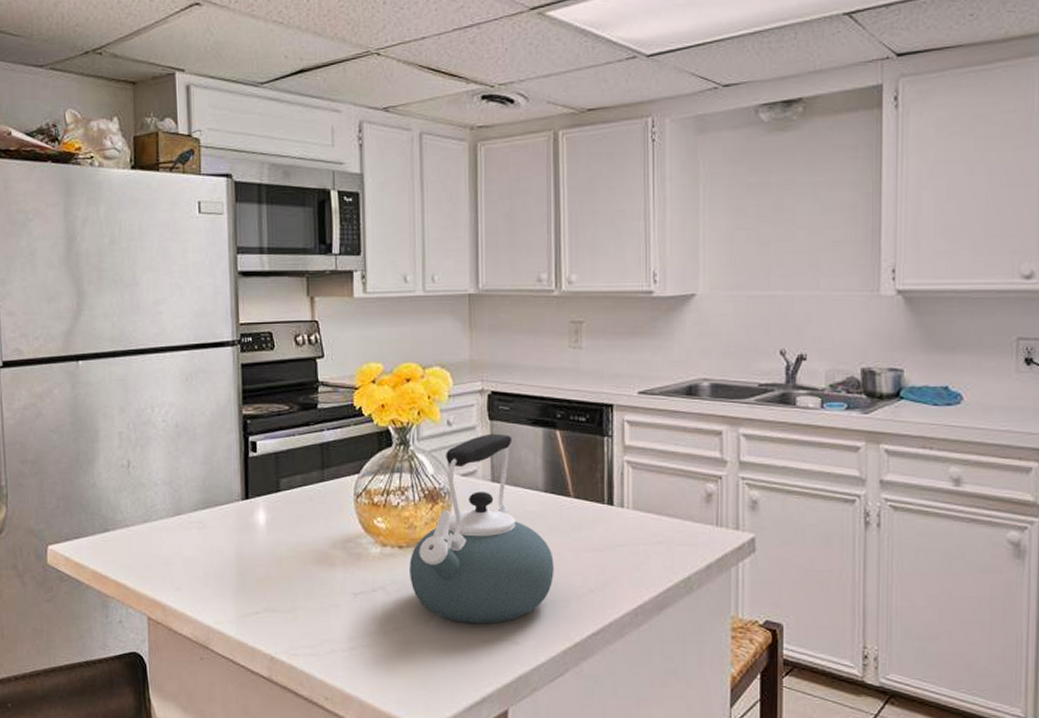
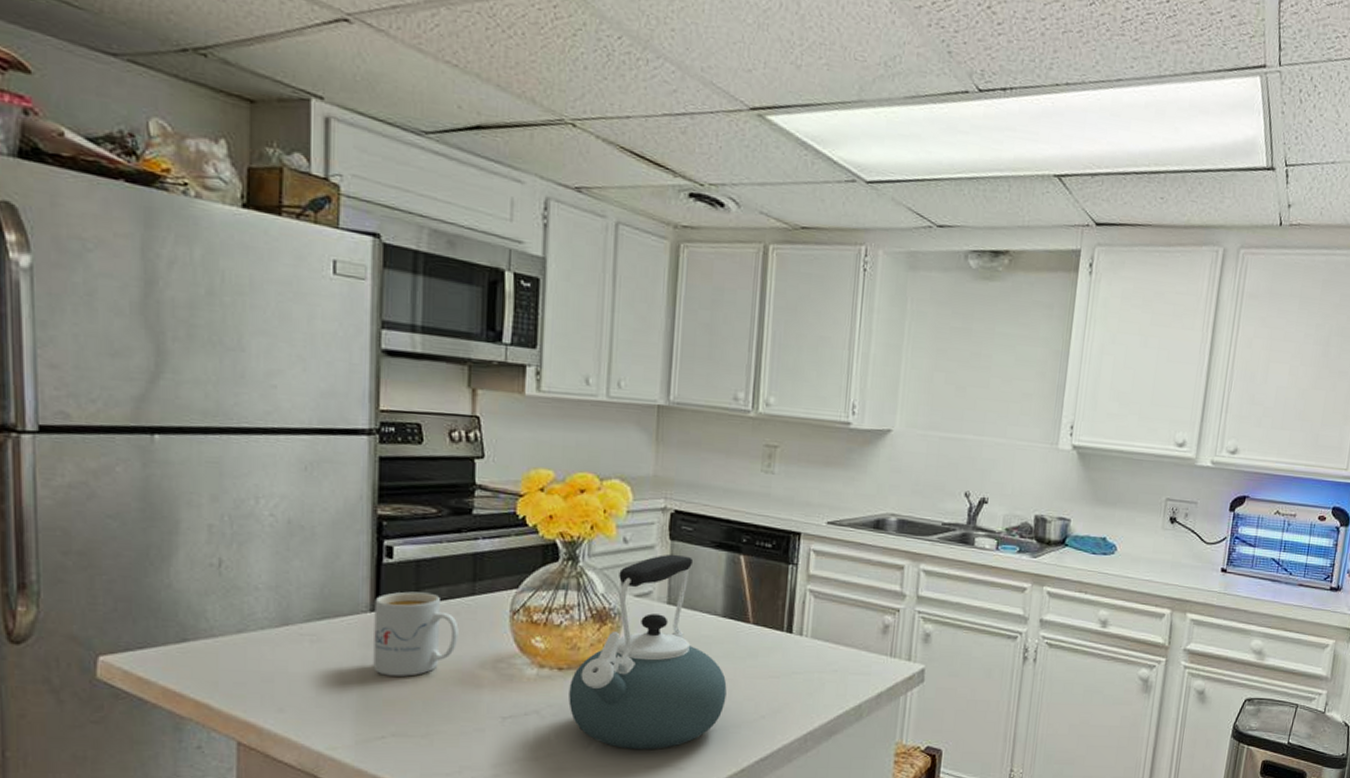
mug: none [245,481,313,557] -> present [373,591,459,677]

